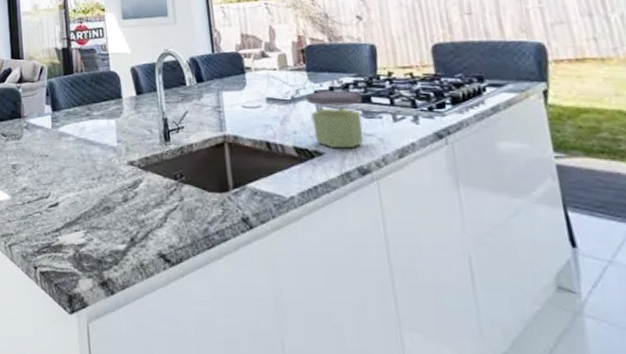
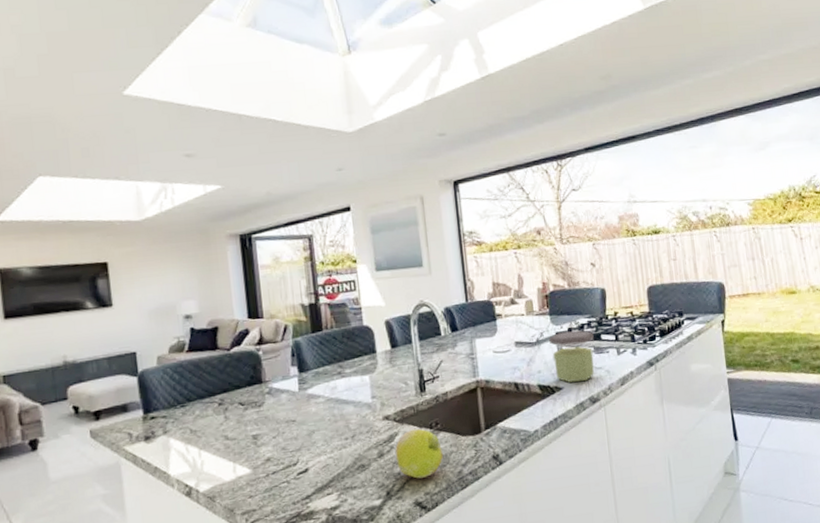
fruit: none [140,178,189,230] -> present [395,428,444,479]

